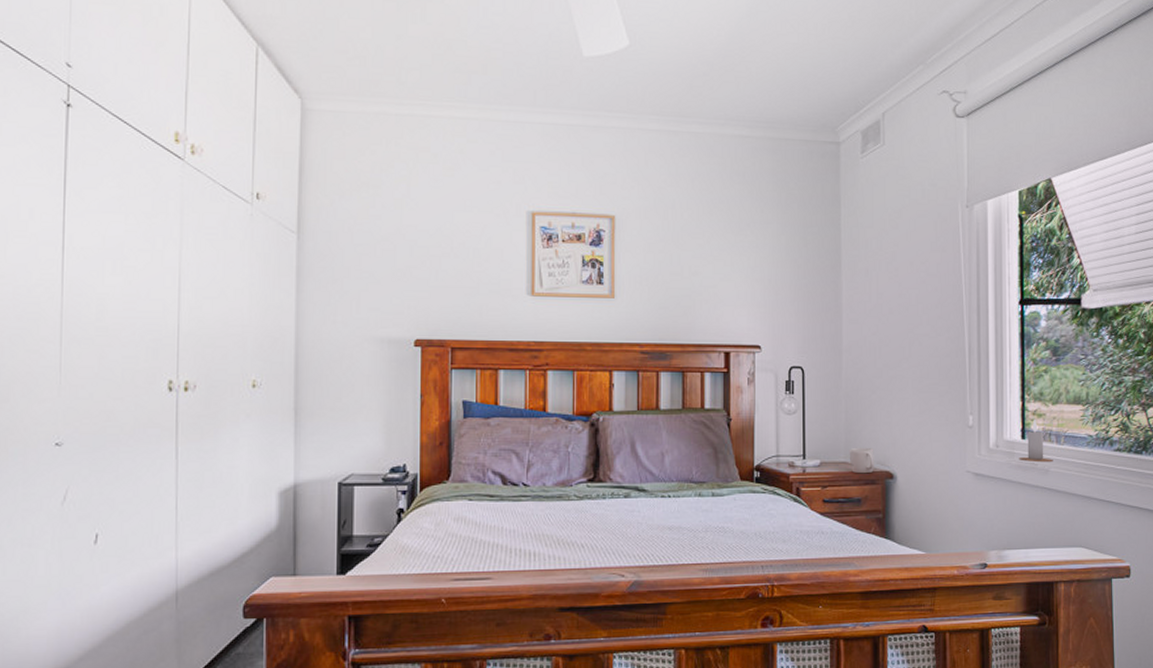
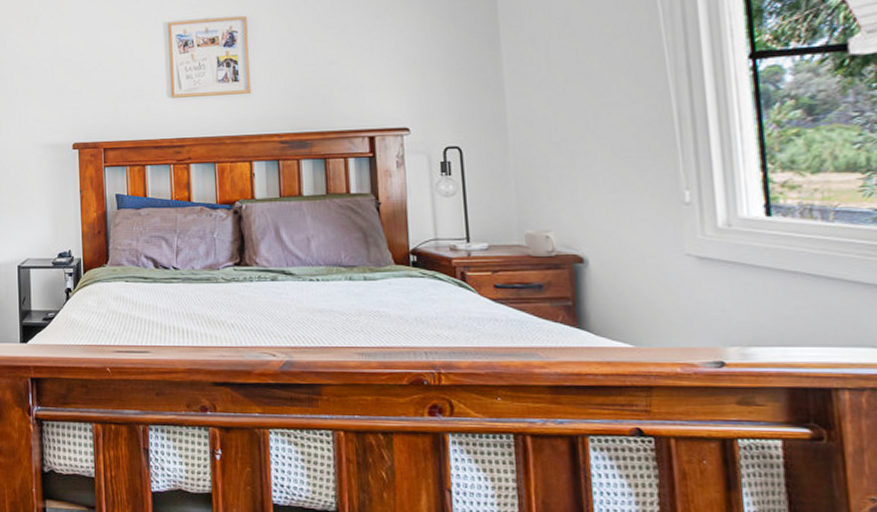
candle: present [1018,420,1053,463] -> none [762,193,819,244]

